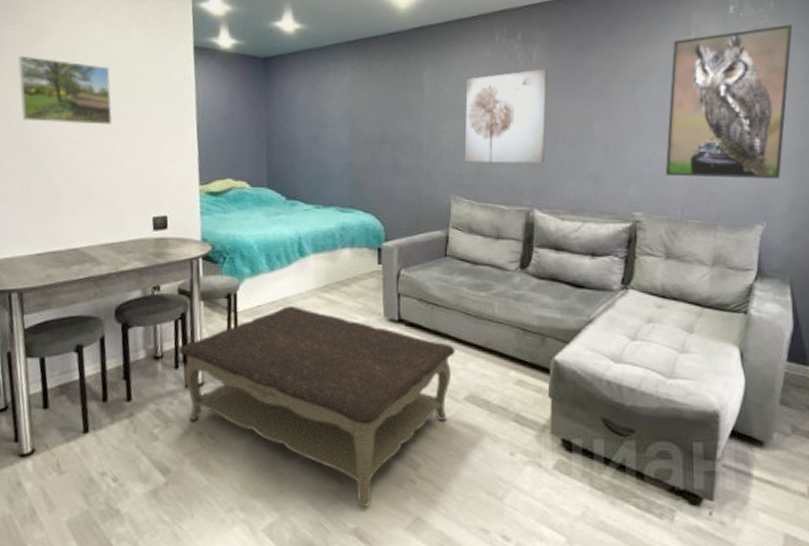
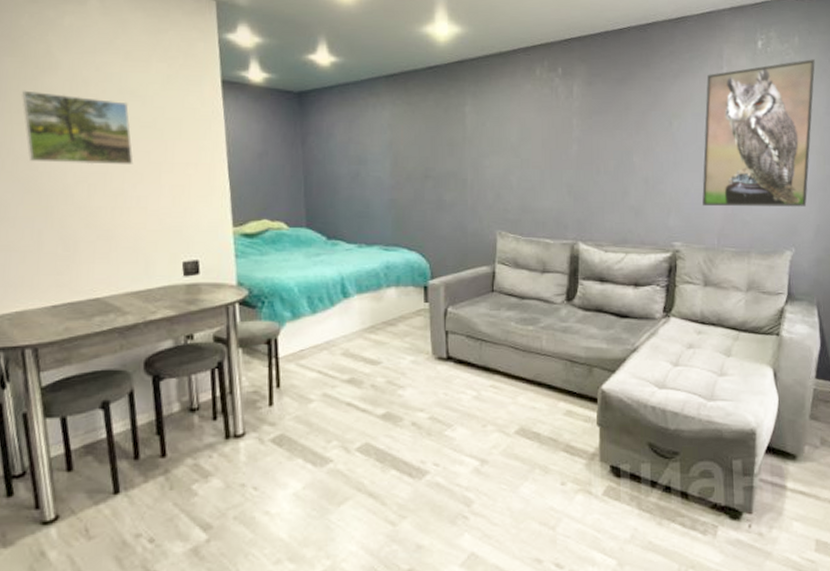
coffee table: present [178,306,455,508] -> none [216,349,505,549]
wall art: present [465,69,548,164] -> none [509,103,588,197]

